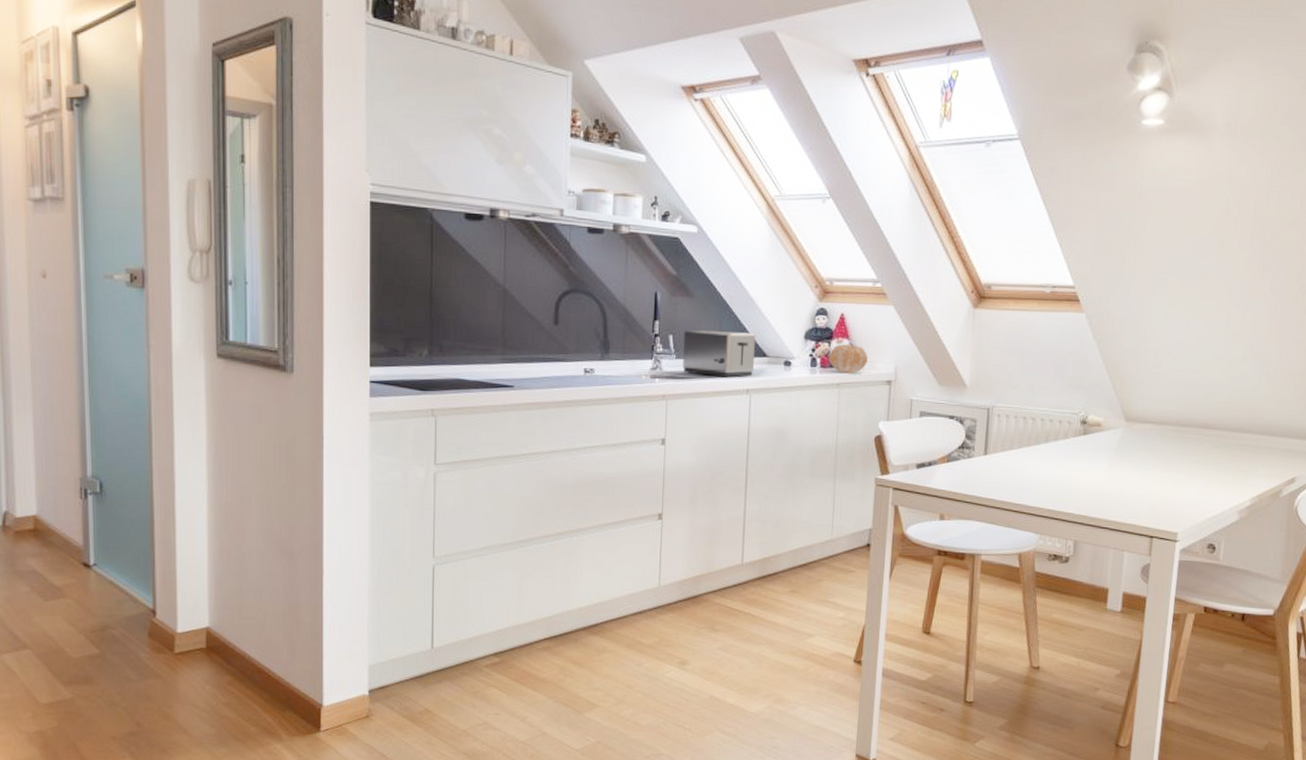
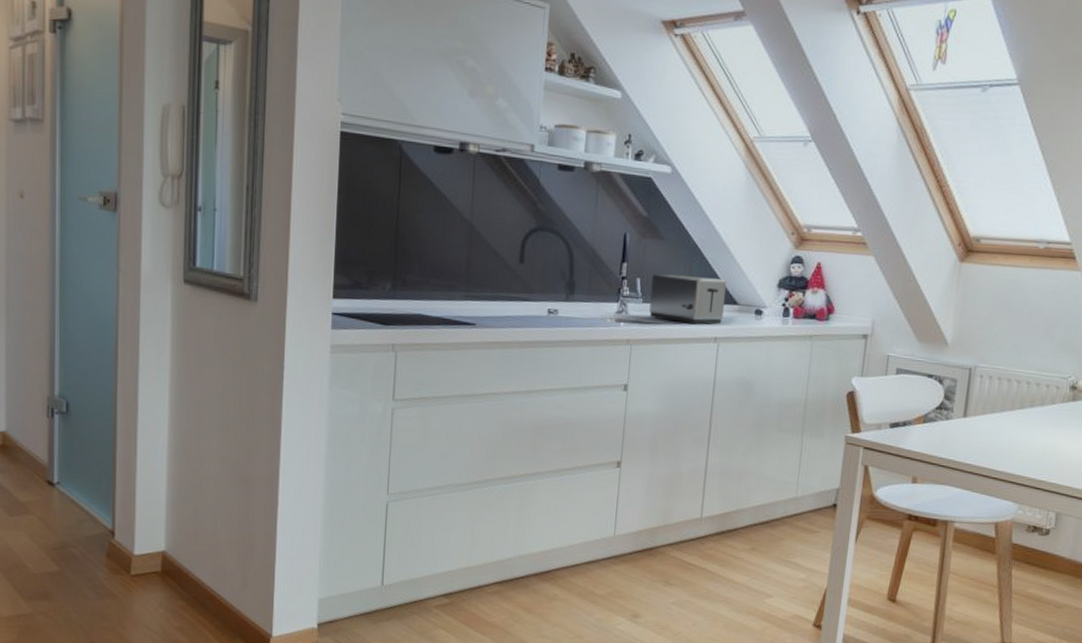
fruit: present [828,344,868,374] -> none [802,294,844,326]

